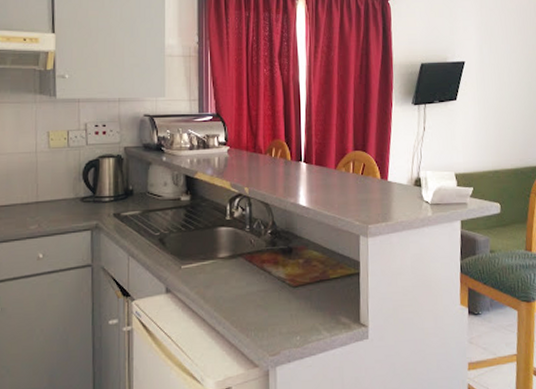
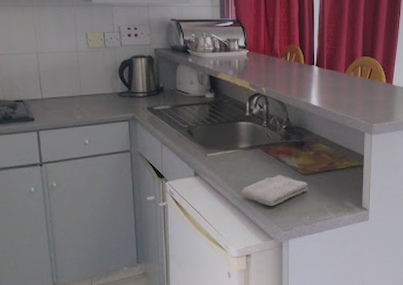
washcloth: none [219,288,298,327] -> present [240,175,308,207]

